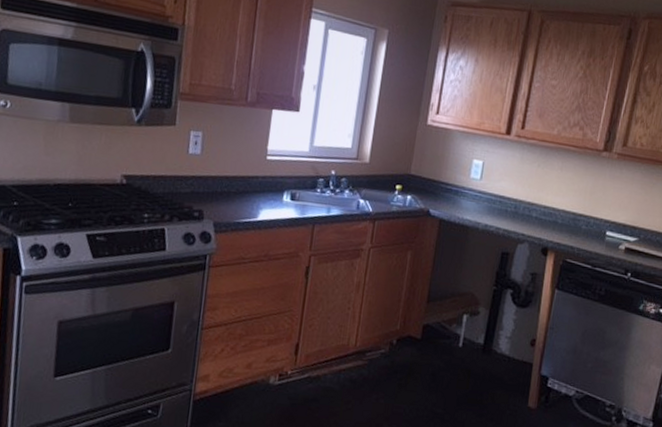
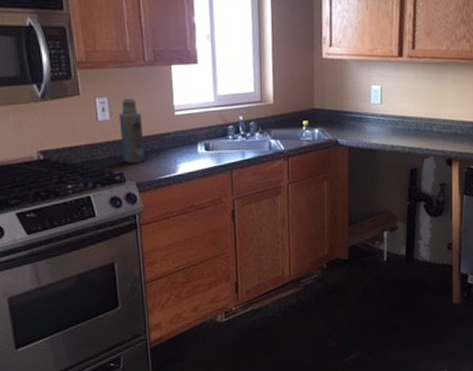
bottle: none [205,136,233,203] -> present [118,99,146,163]

